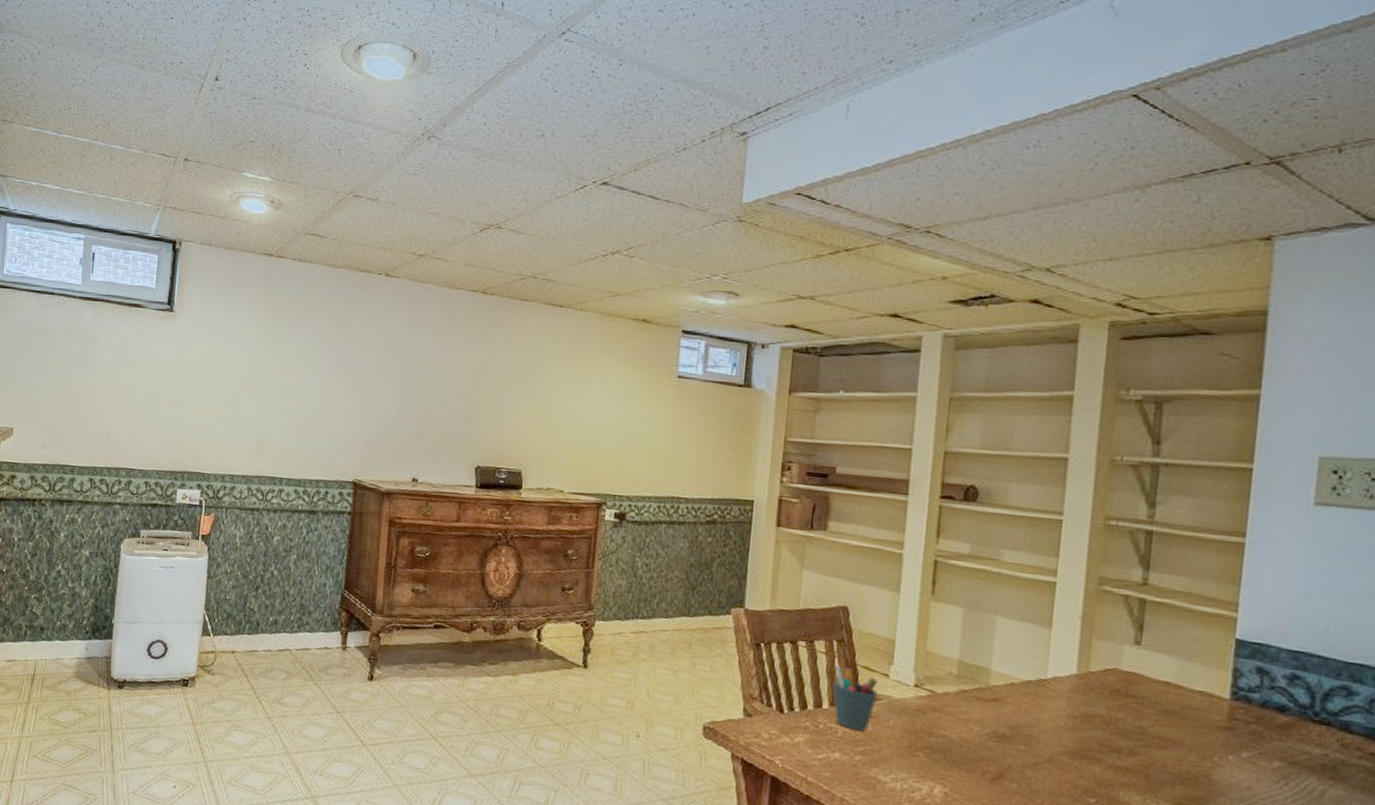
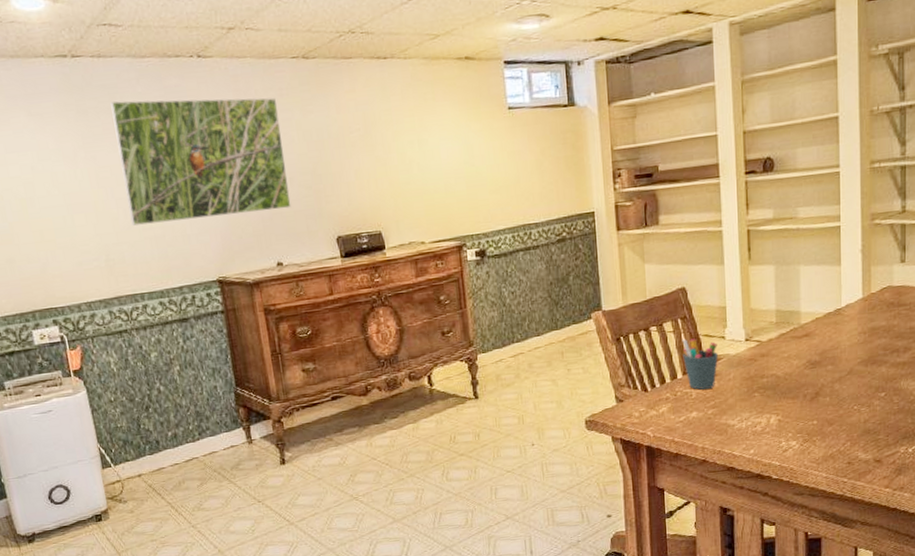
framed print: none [289,301,449,429] -> present [110,97,291,226]

